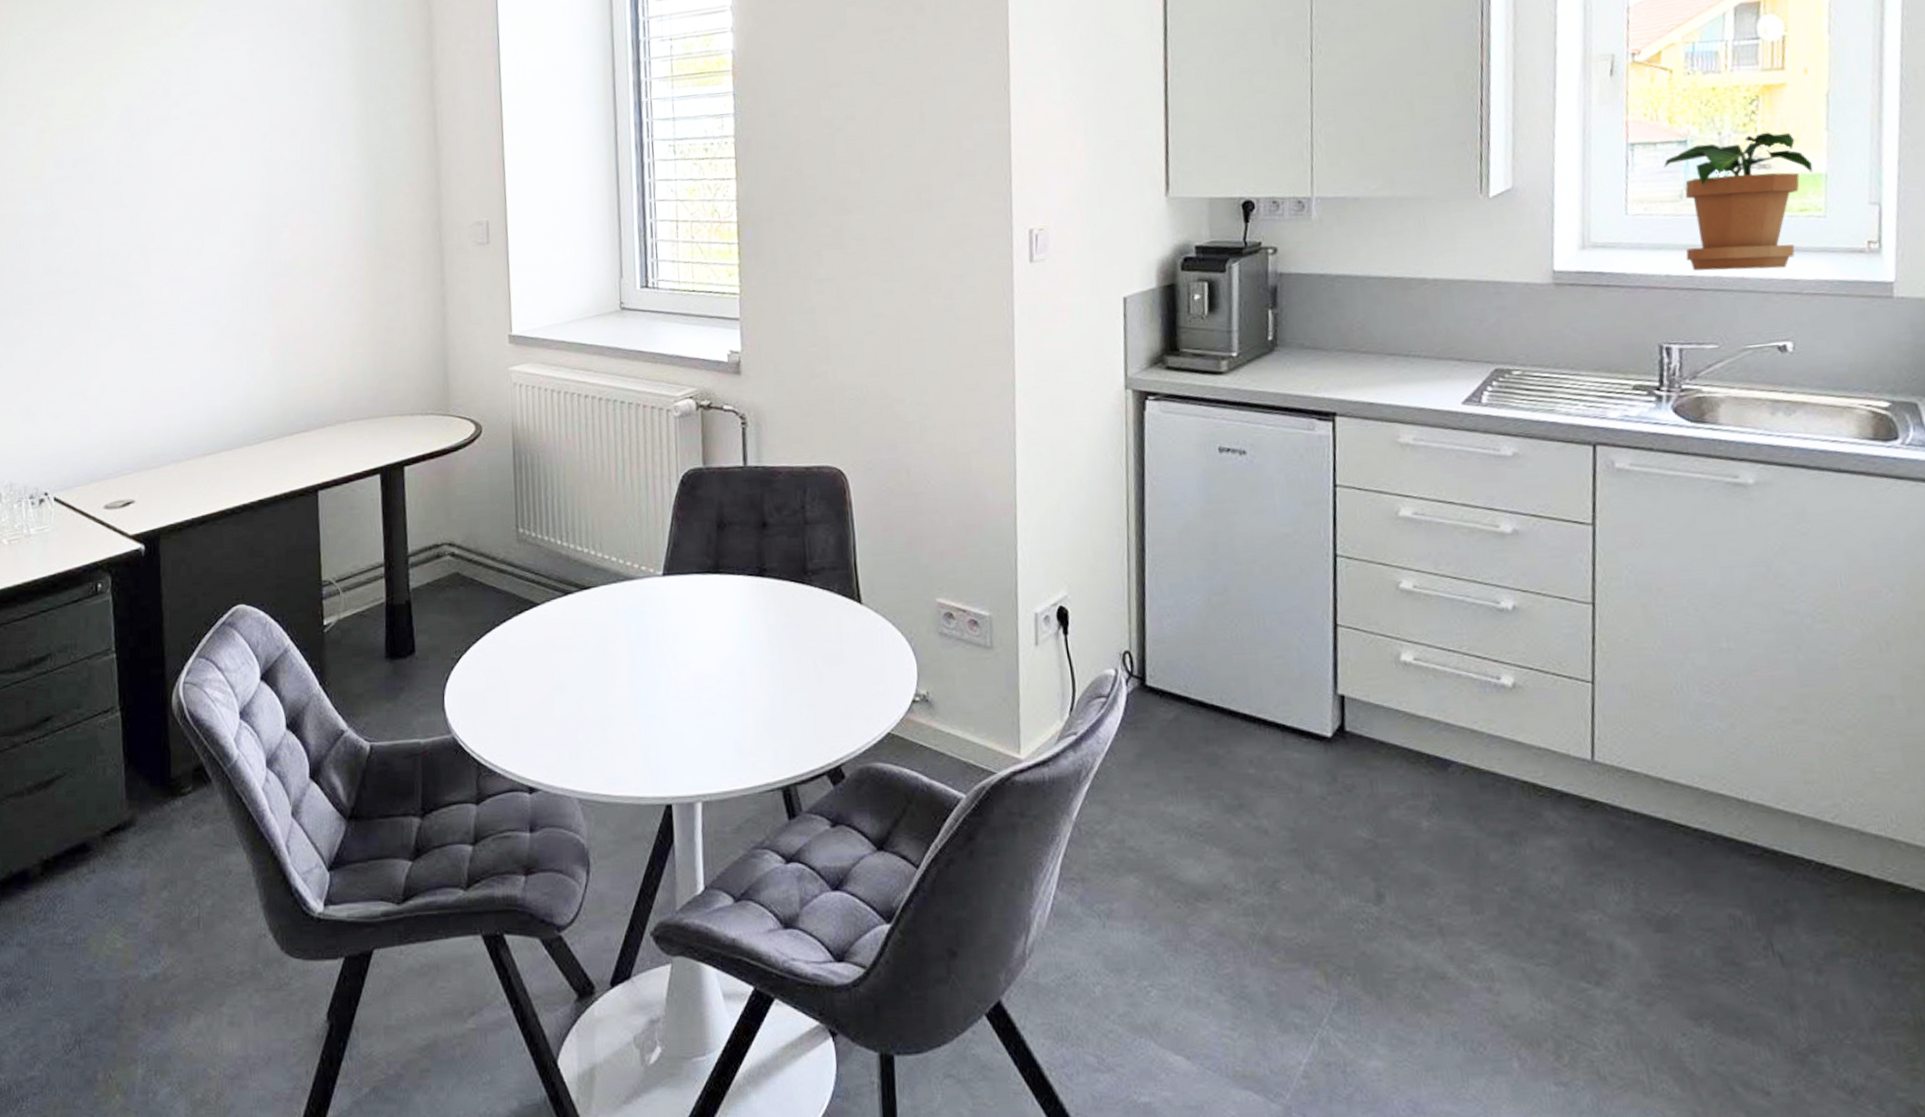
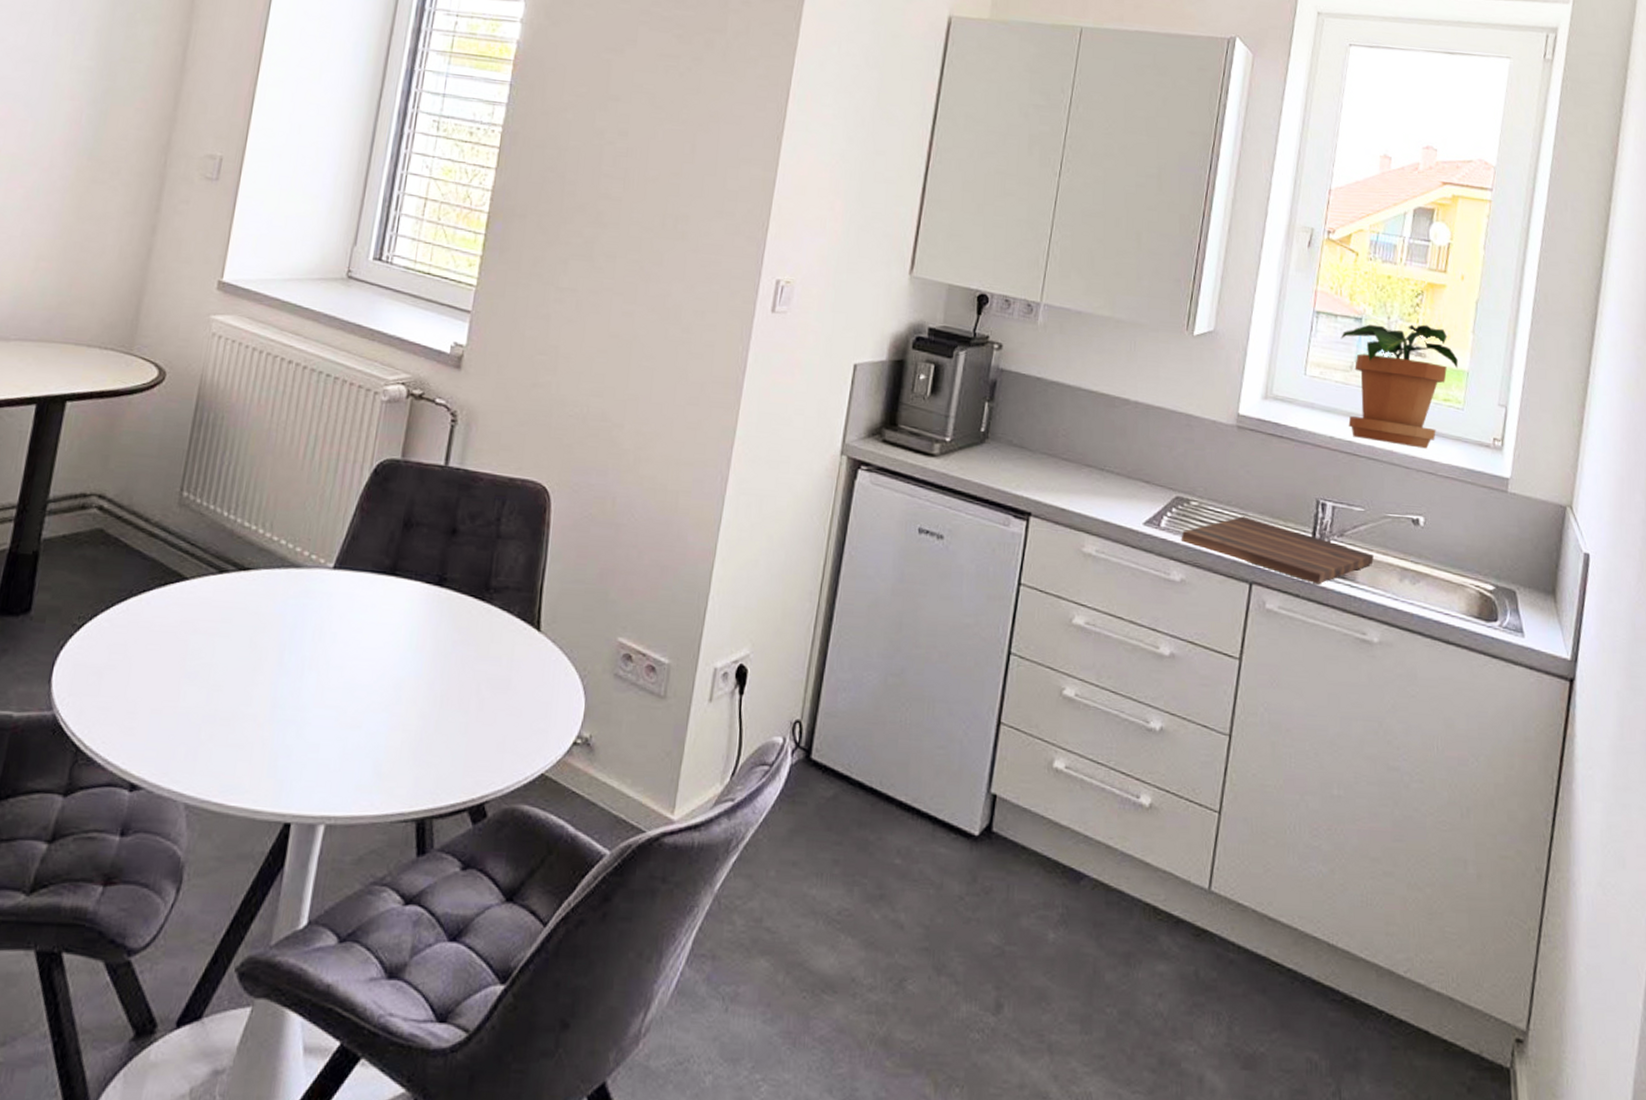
cutting board: none [1507,376,1737,434] -> present [1181,516,1374,585]

